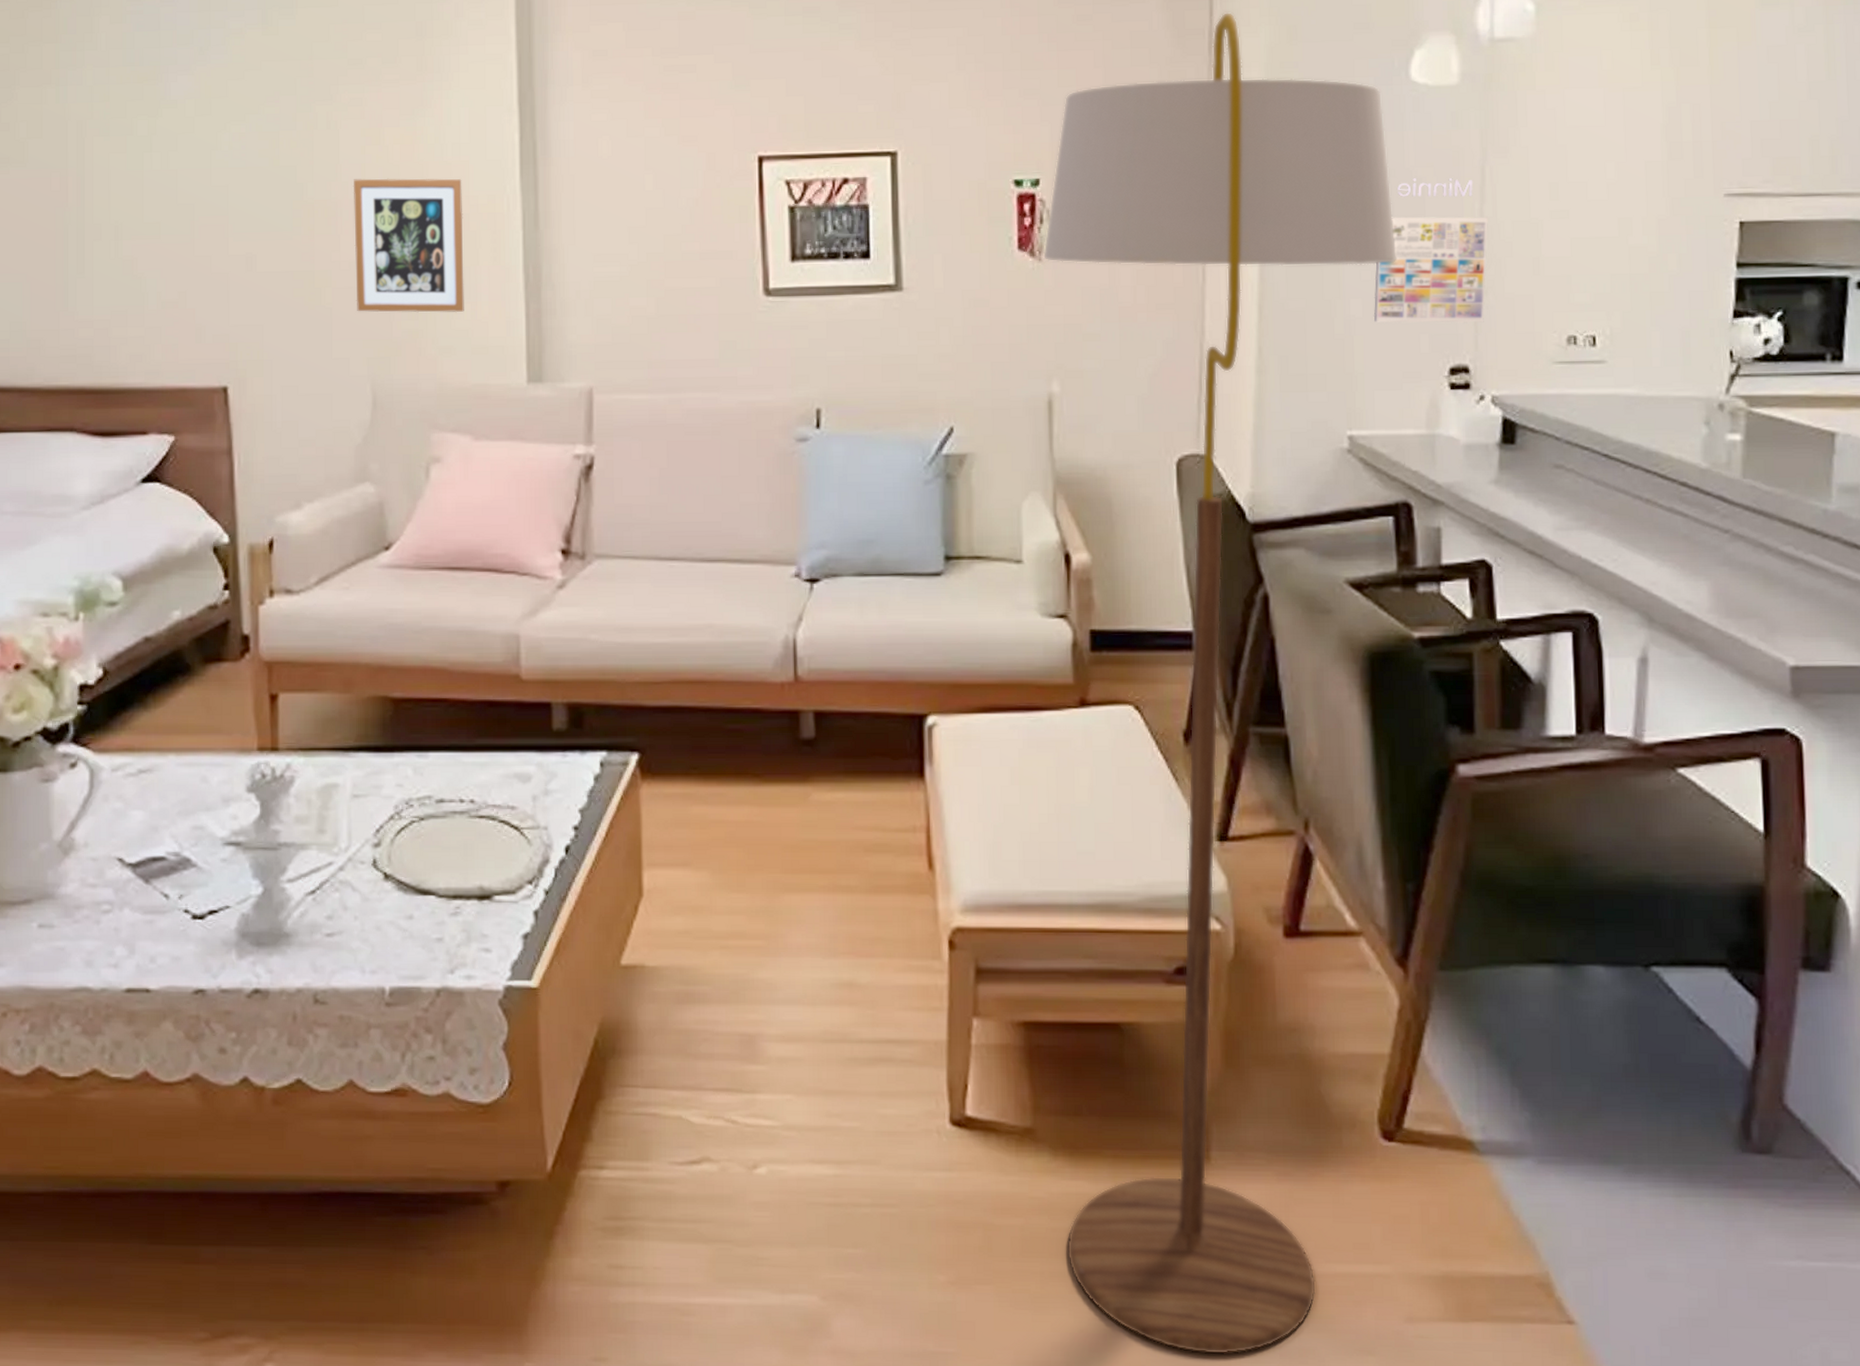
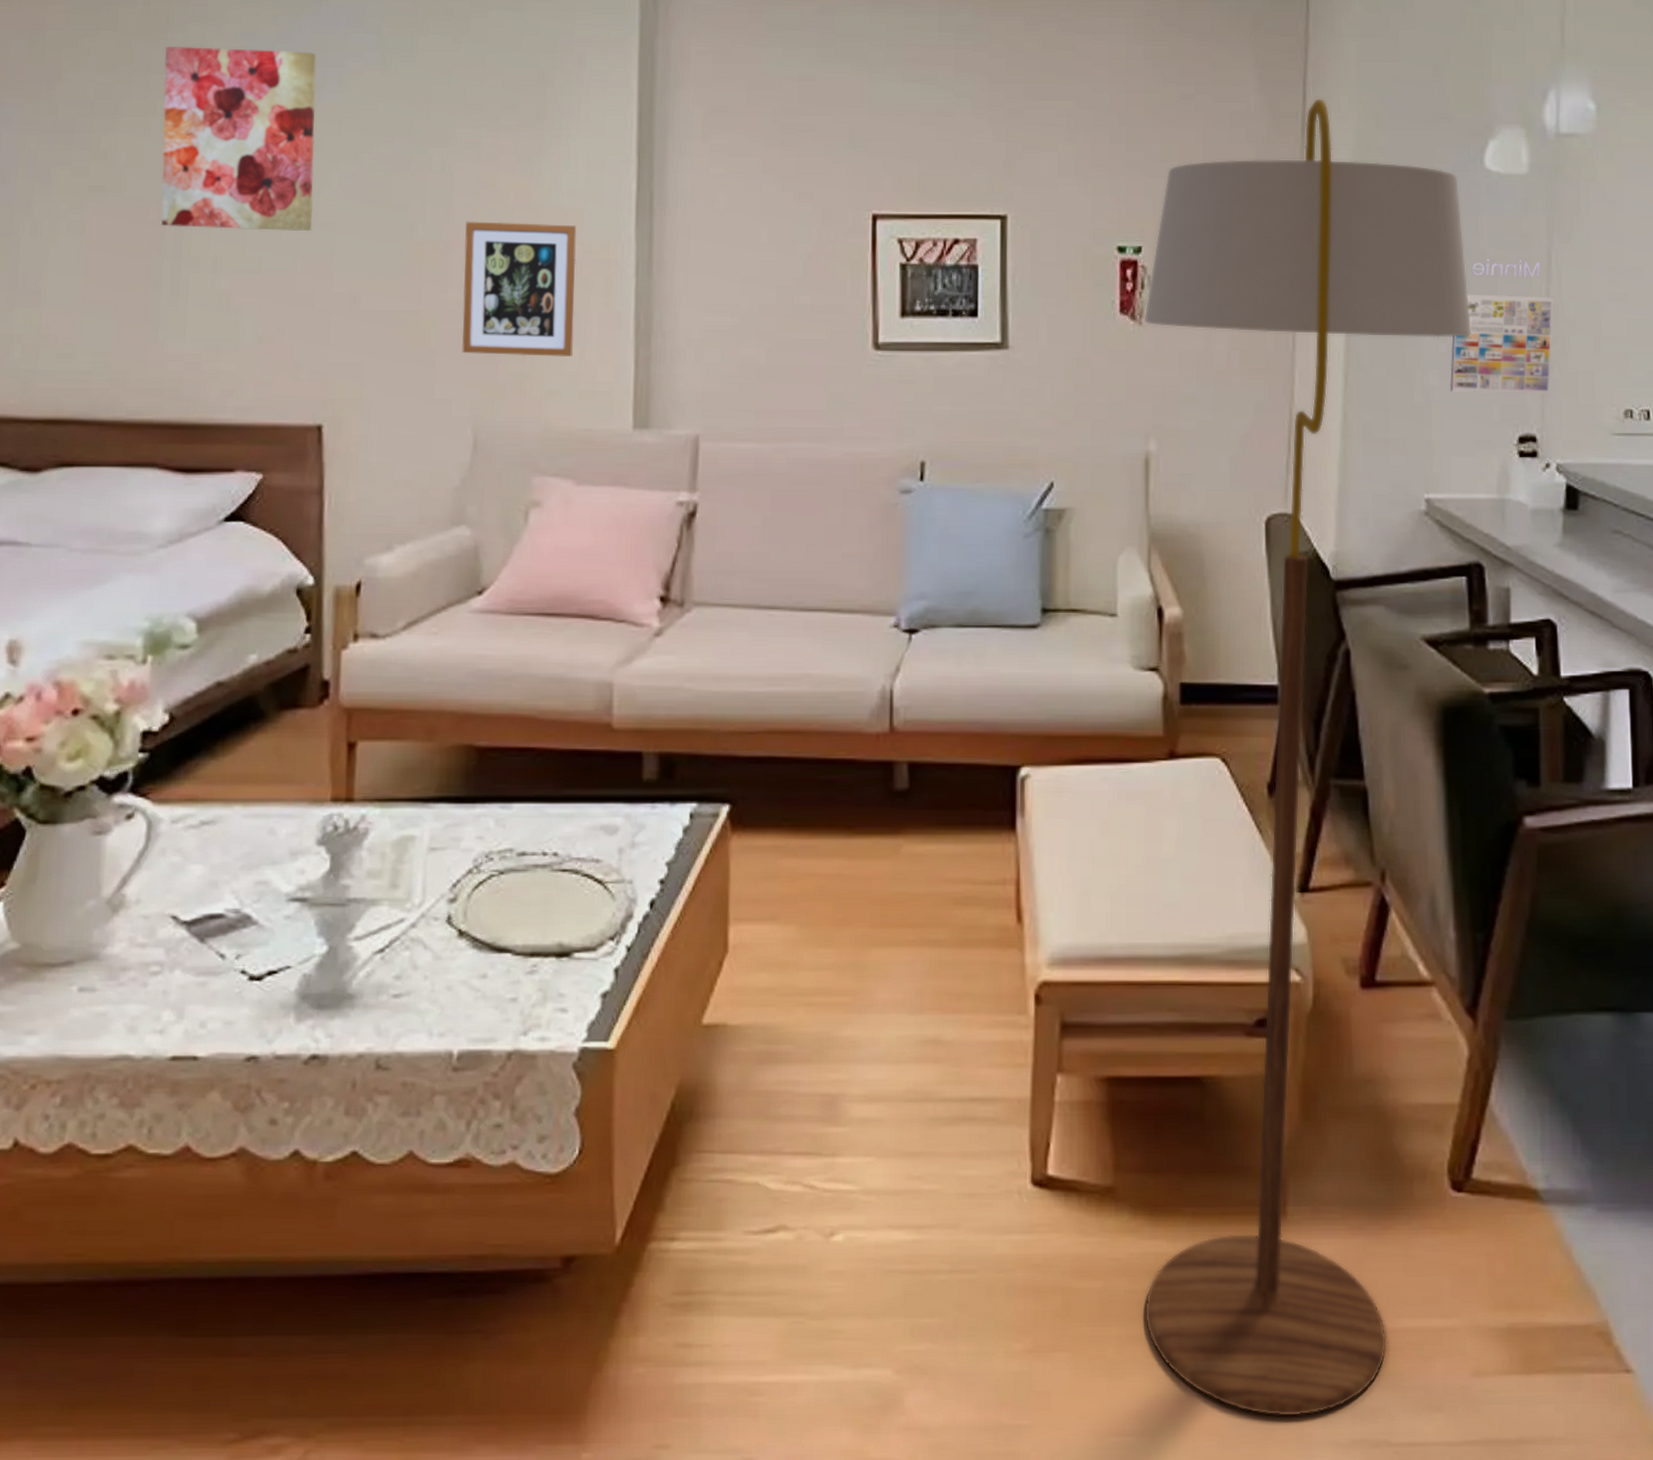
wall art: none [55,13,206,196] -> present [161,46,316,232]

